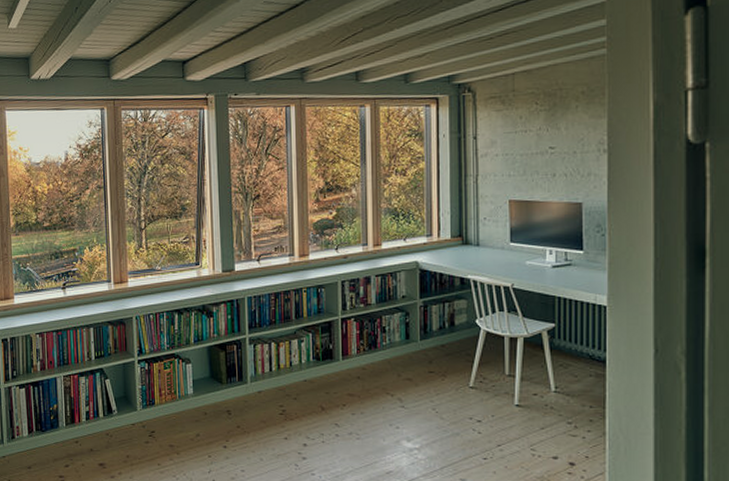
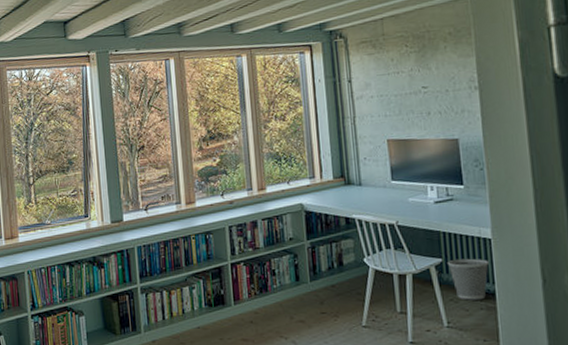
wastebasket: none [559,324,602,366] -> present [446,258,489,300]

